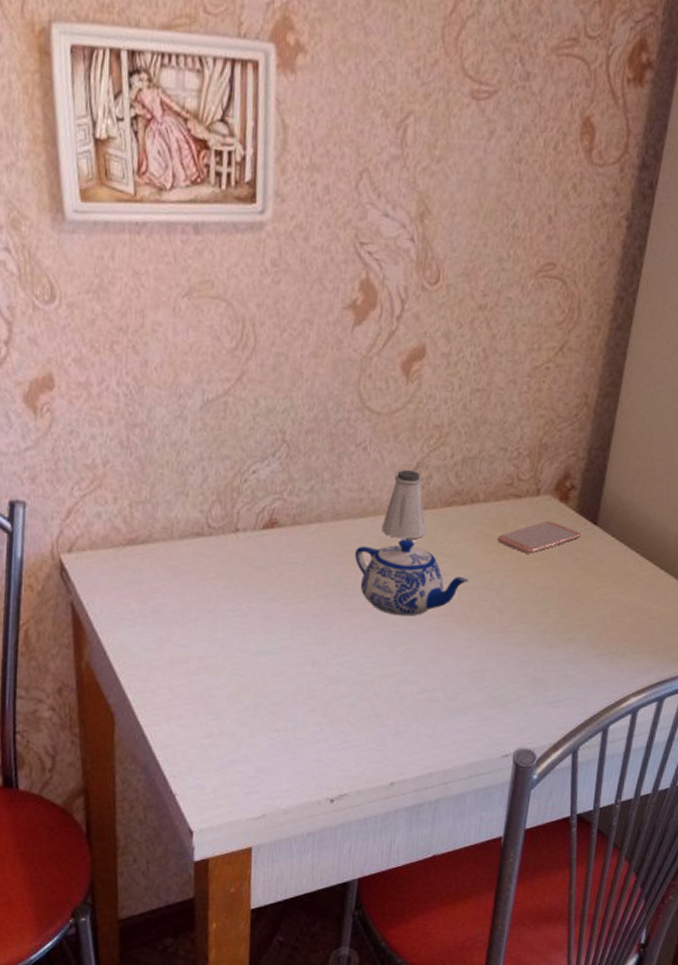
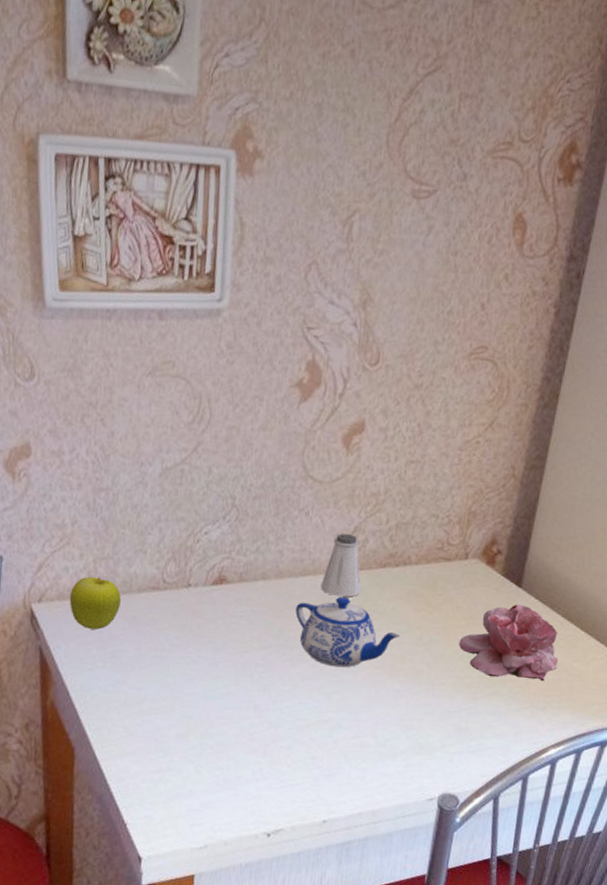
fruit: none [103,522,161,582] -> present [69,576,121,630]
smartphone: present [497,521,582,554] -> none [427,583,507,613]
flower: none [532,543,638,626] -> present [458,604,559,682]

